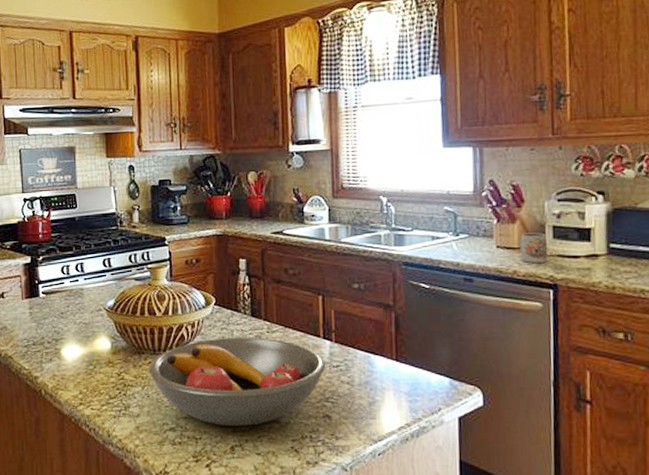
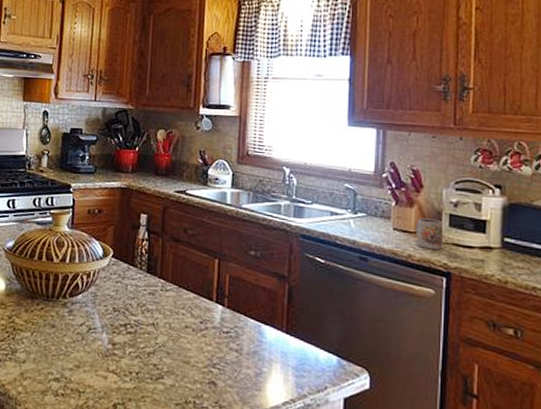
fruit bowl: present [148,337,326,426] -> none [39,291,216,385]

